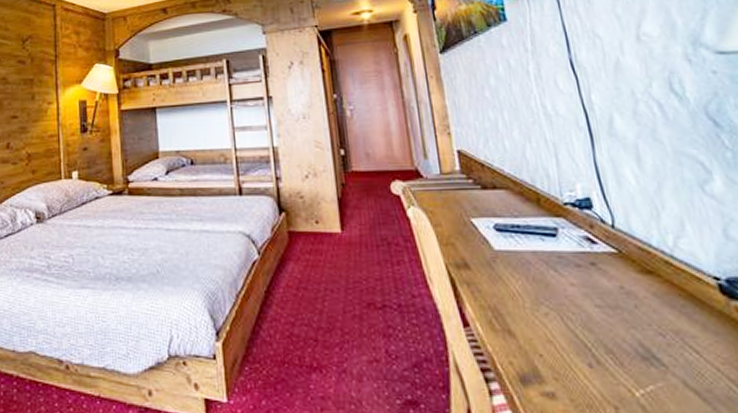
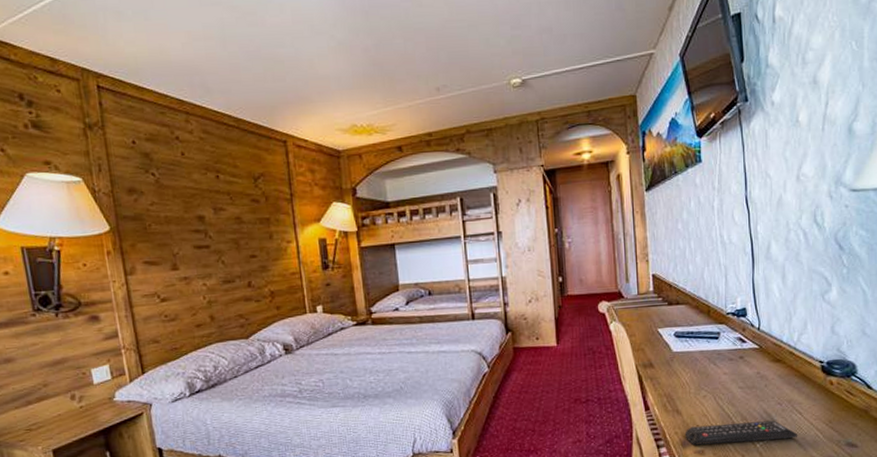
remote control: none [524,356,700,390] -> present [686,420,798,446]

